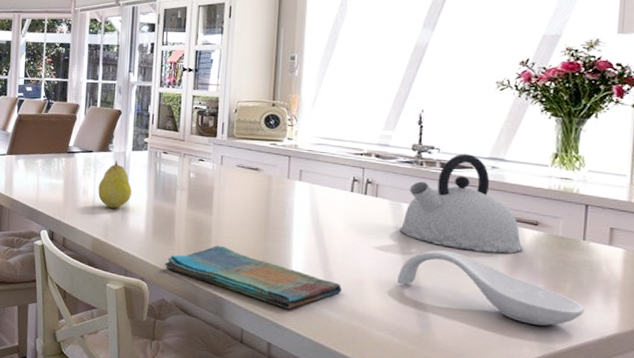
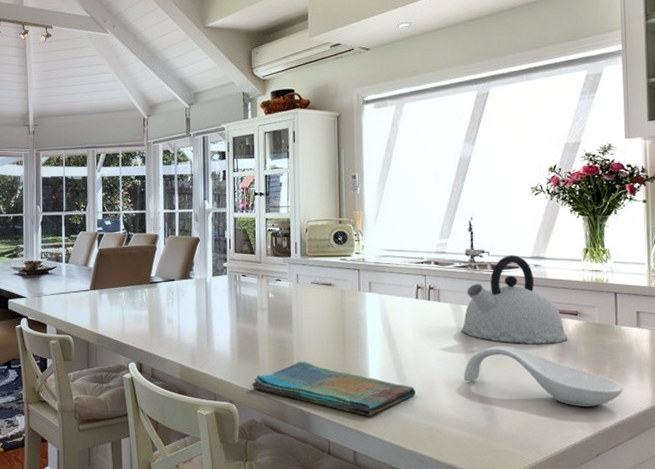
fruit: present [98,161,132,208] -> none [183,287,215,334]

